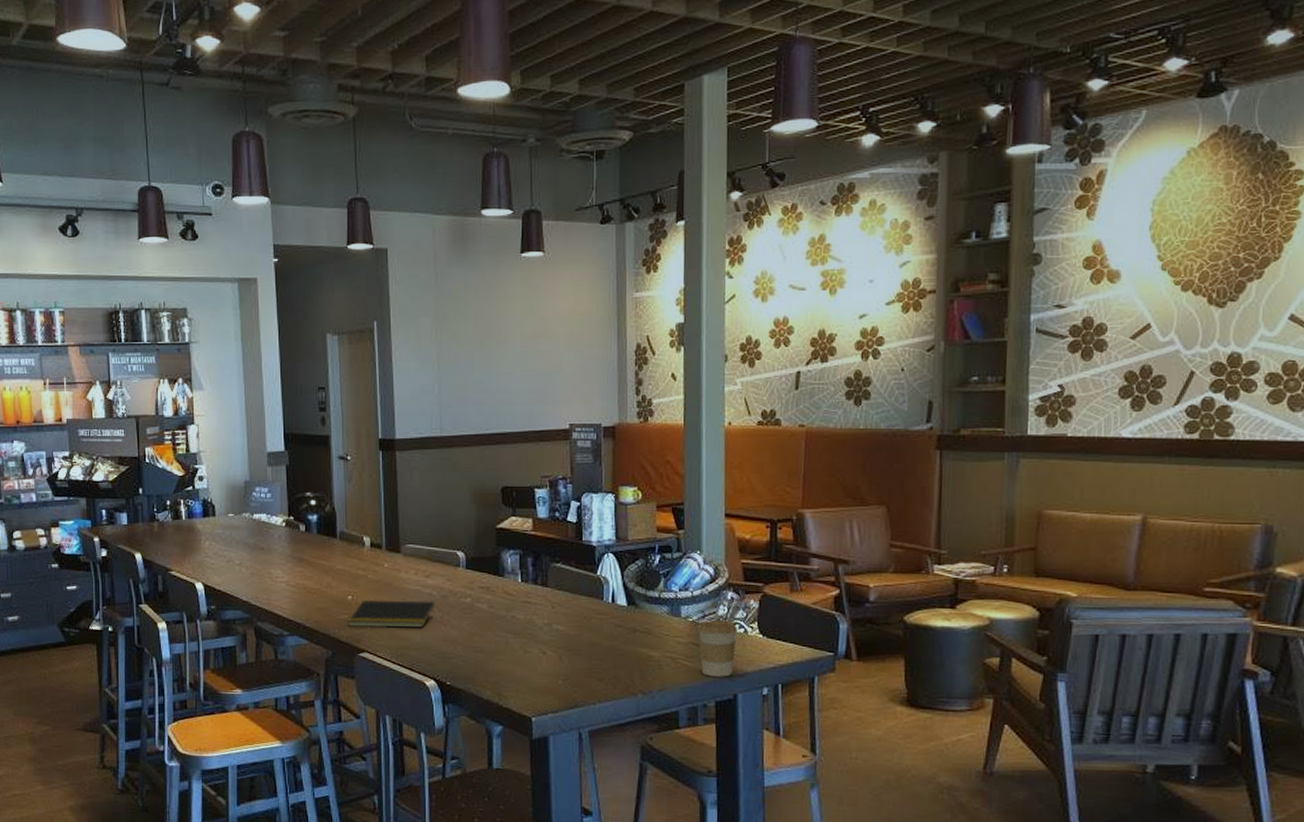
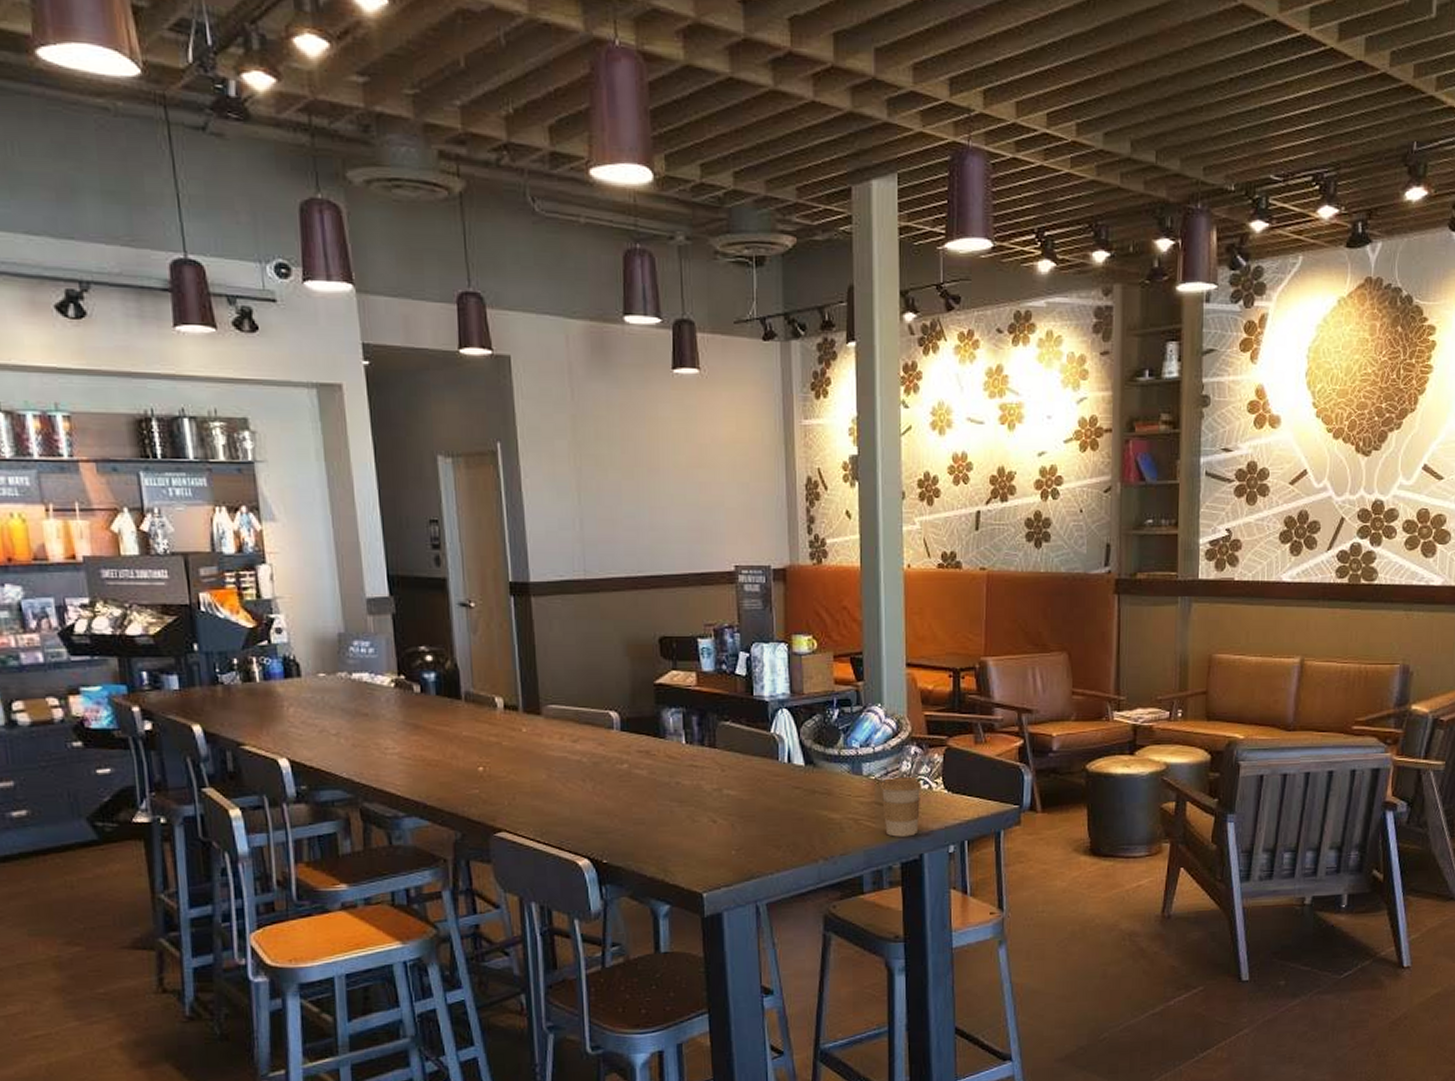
notepad: present [347,600,435,629] -> none [479,769,586,804]

